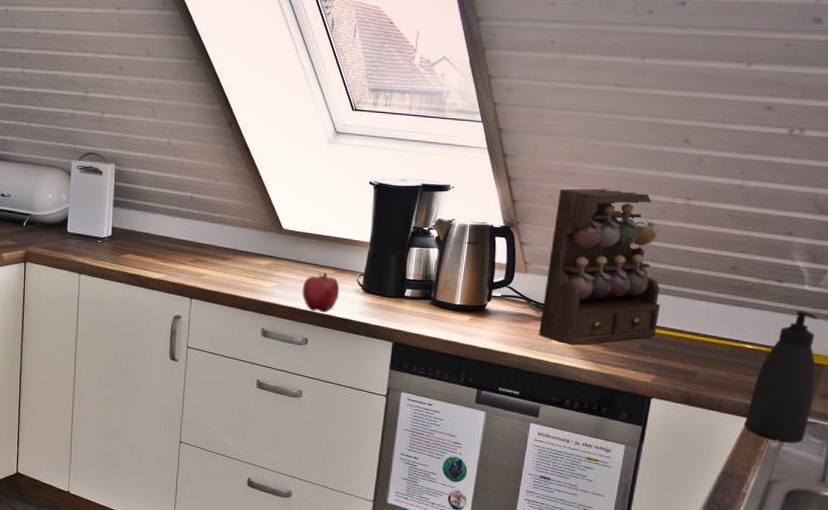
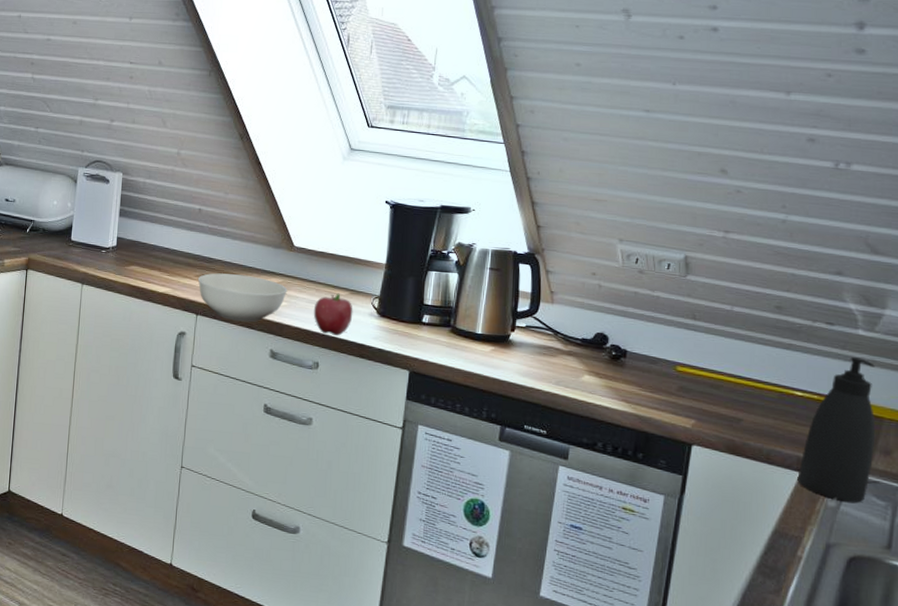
bowl: none [191,258,277,304] -> present [197,273,288,322]
spice rack: present [539,188,661,346] -> none [567,216,700,384]

